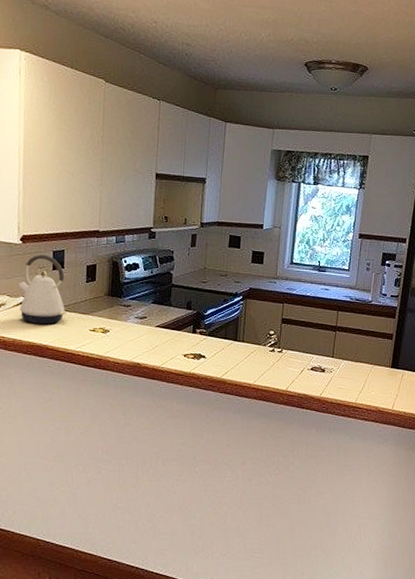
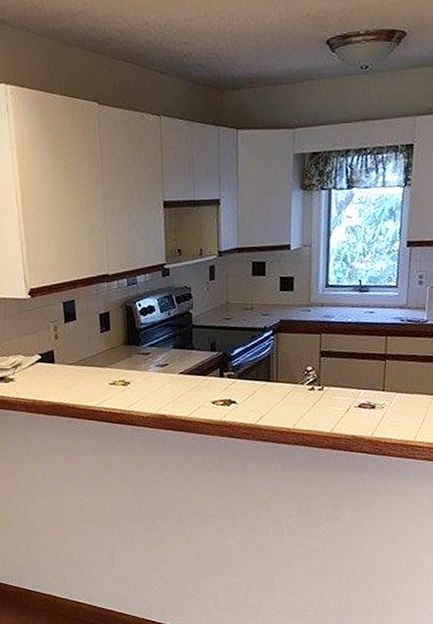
kettle: present [17,254,66,324] -> none [31,307,84,382]

